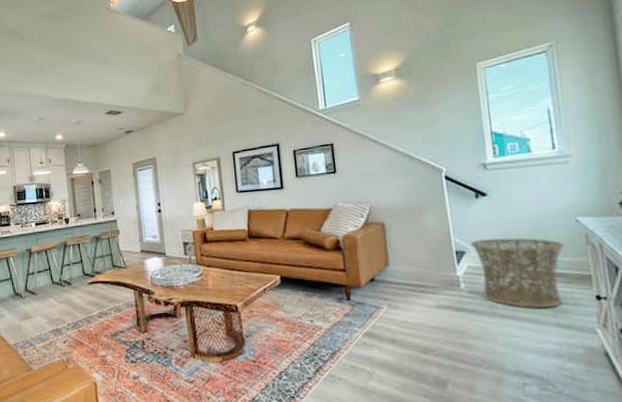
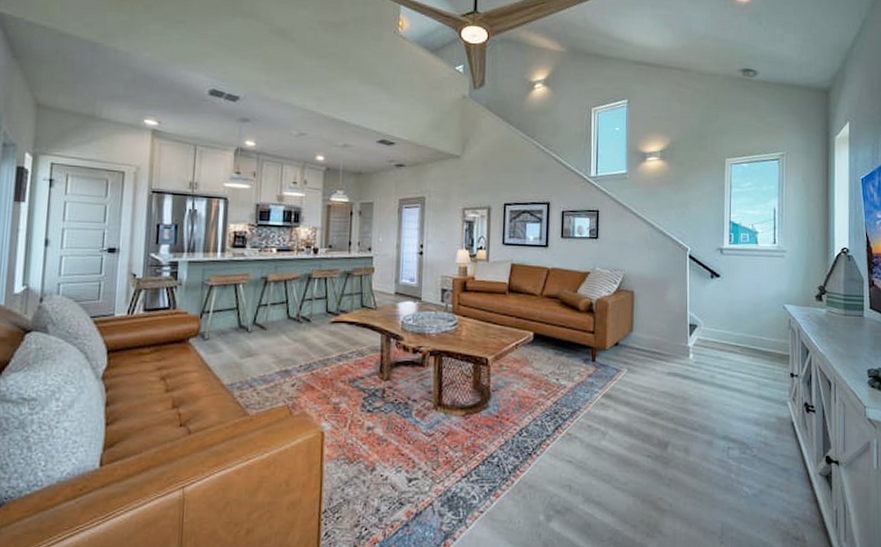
basket: present [470,237,565,309] -> none [701,316,773,382]

